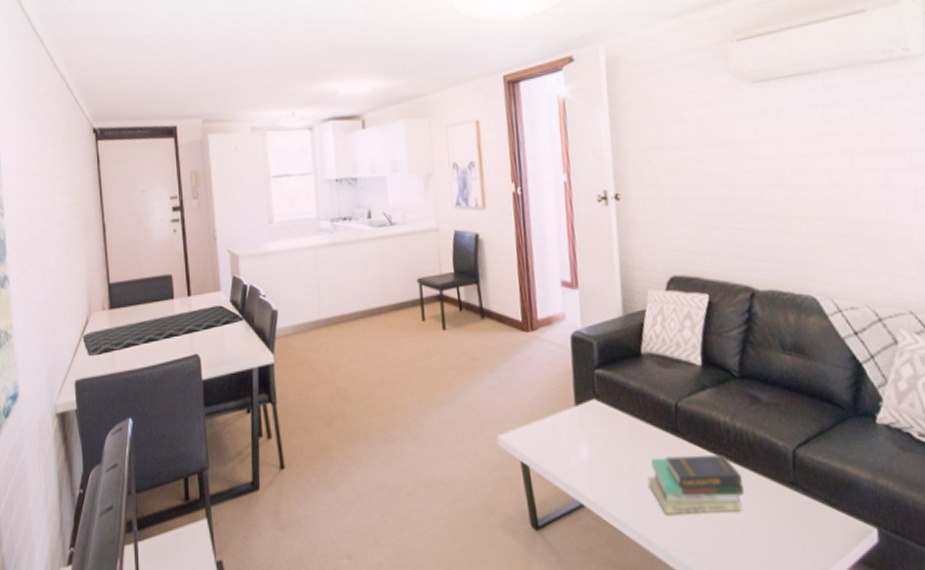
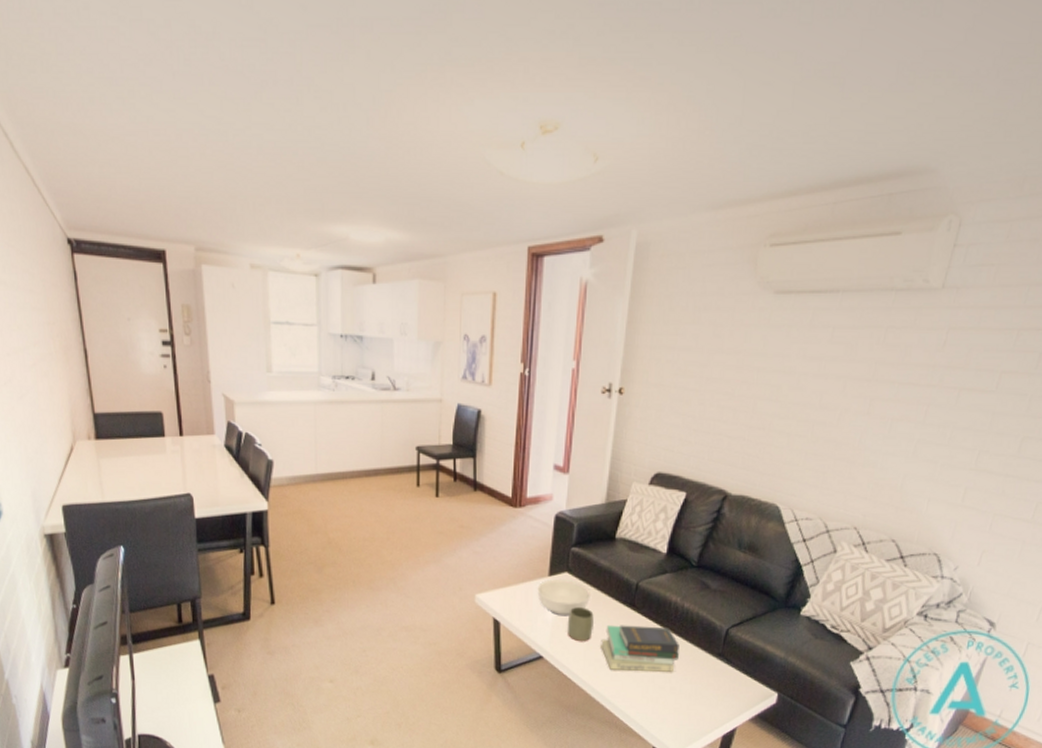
placemat: present [82,305,244,356] -> none [67,448,239,483]
bowl: none [564,408,626,453] -> present [537,579,591,616]
mug: none [604,439,637,481] -> present [568,607,594,641]

